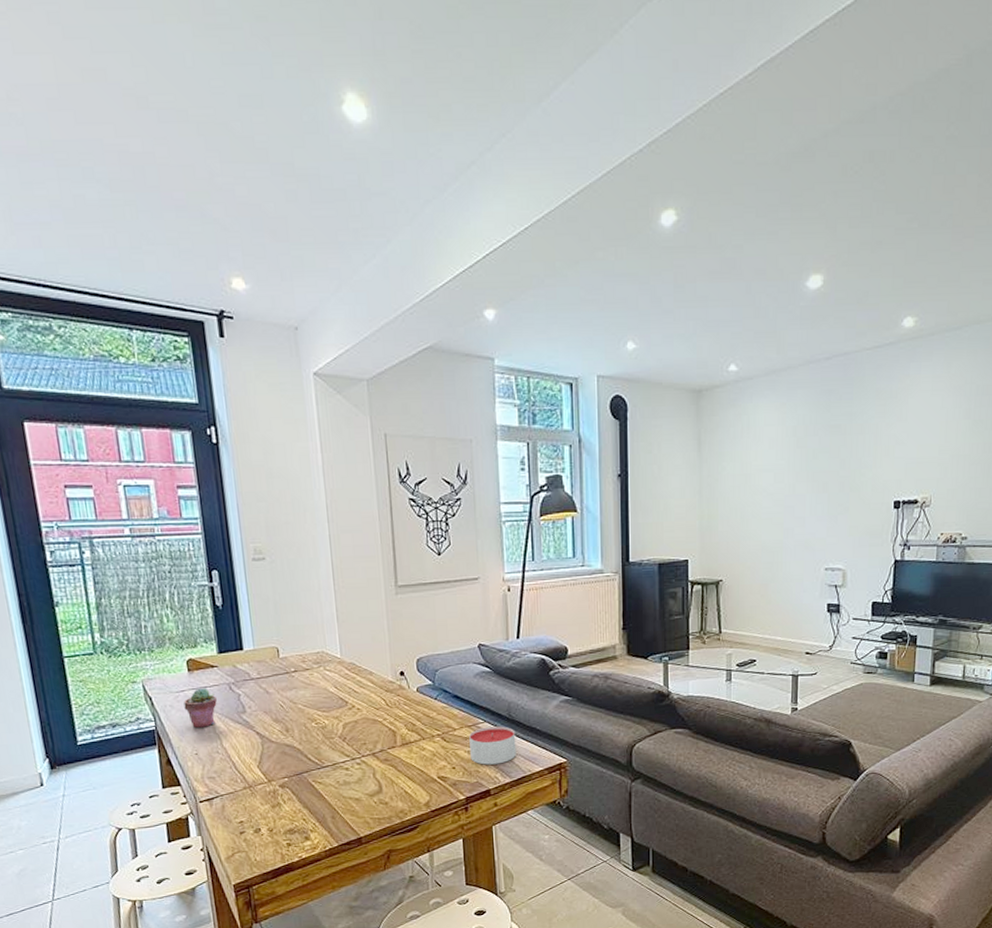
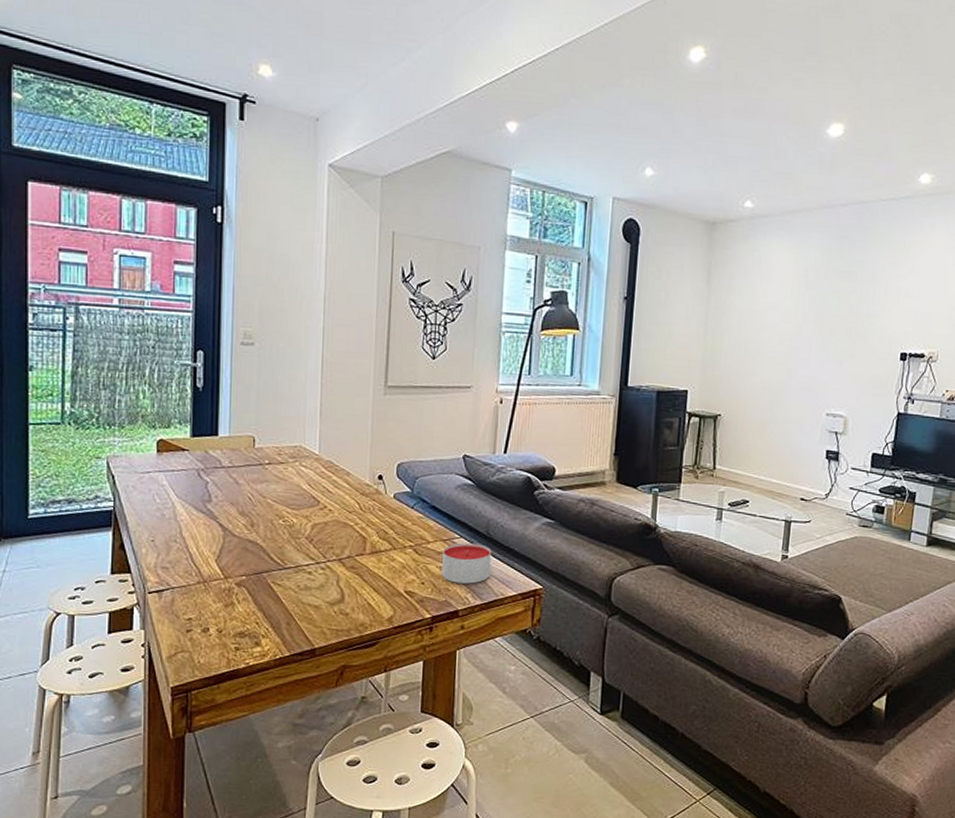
potted succulent: present [183,688,217,728] -> none [147,471,182,513]

